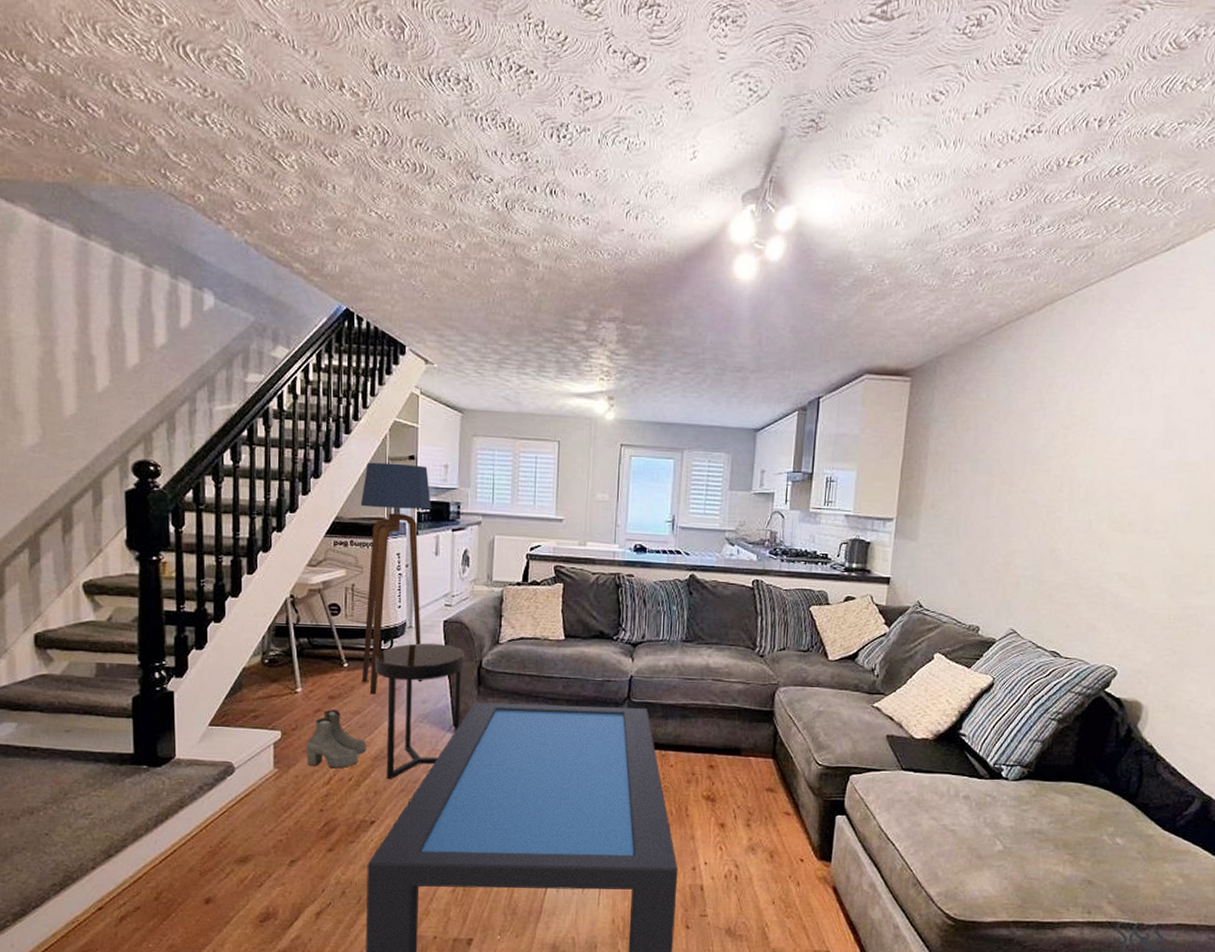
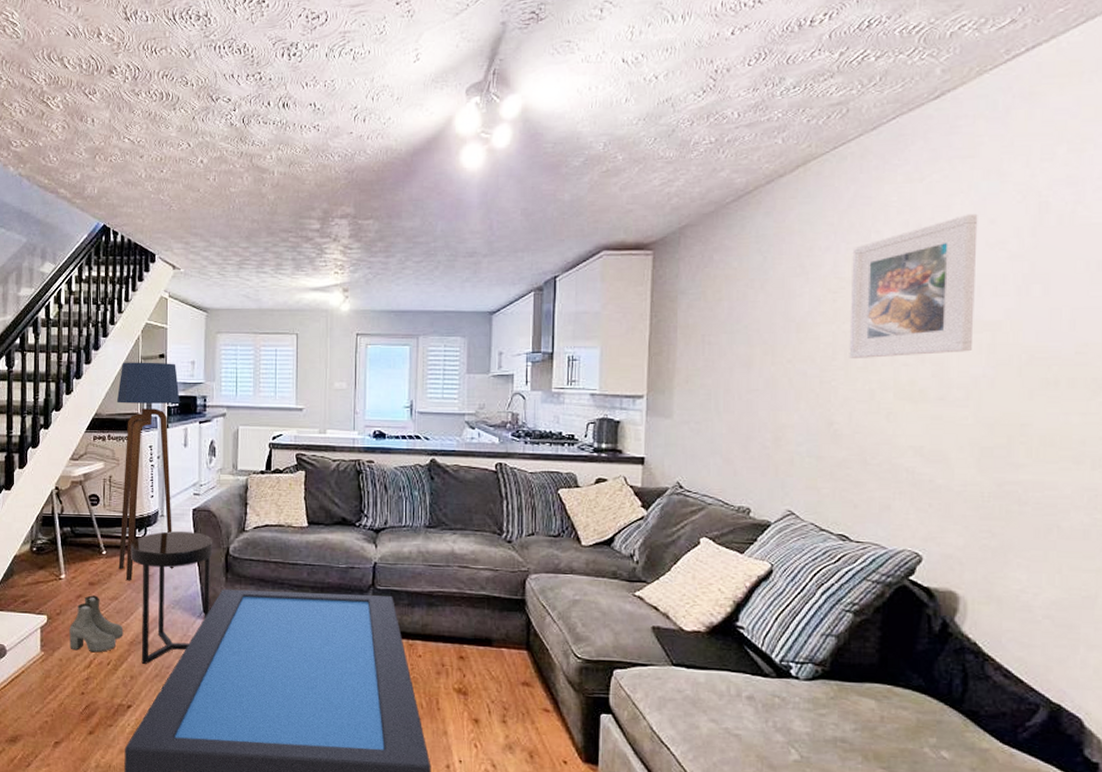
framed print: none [1073,362,1191,492] -> present [849,213,978,358]

